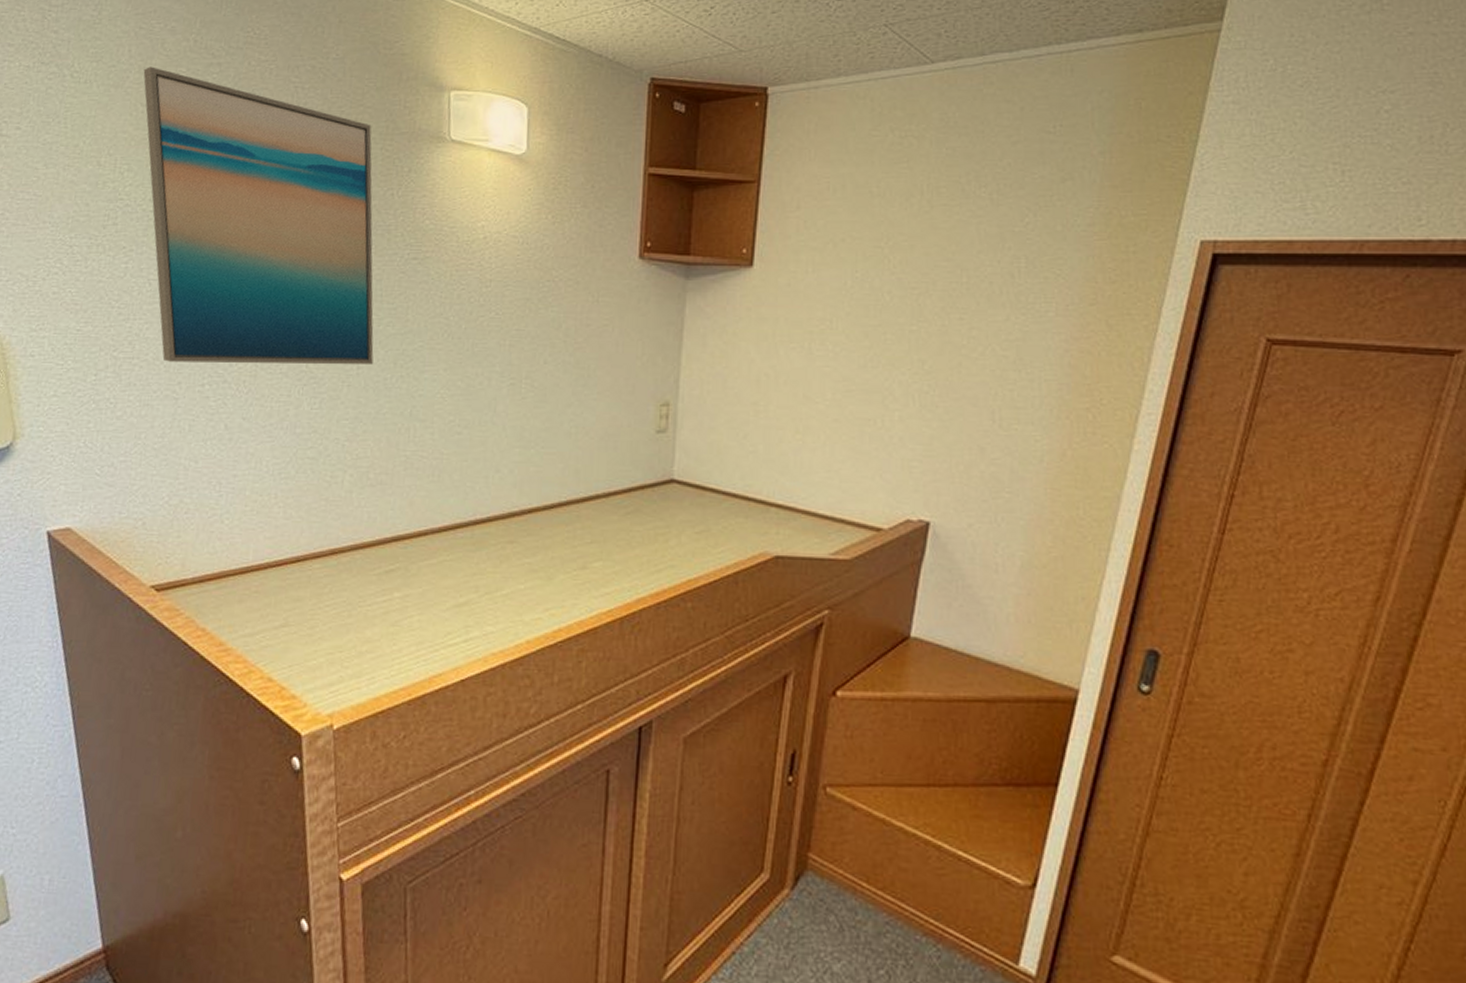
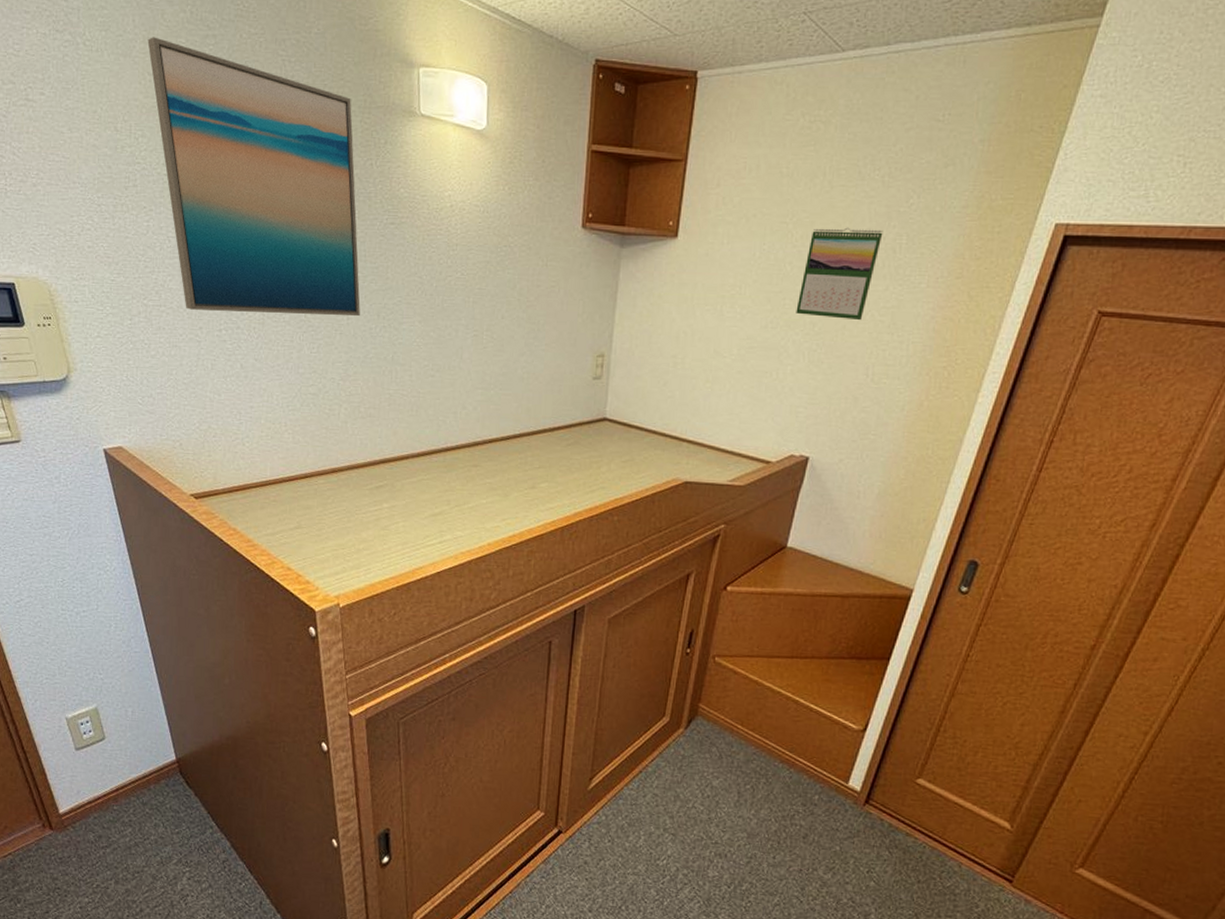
calendar: none [900,250,997,357] -> present [796,227,883,321]

